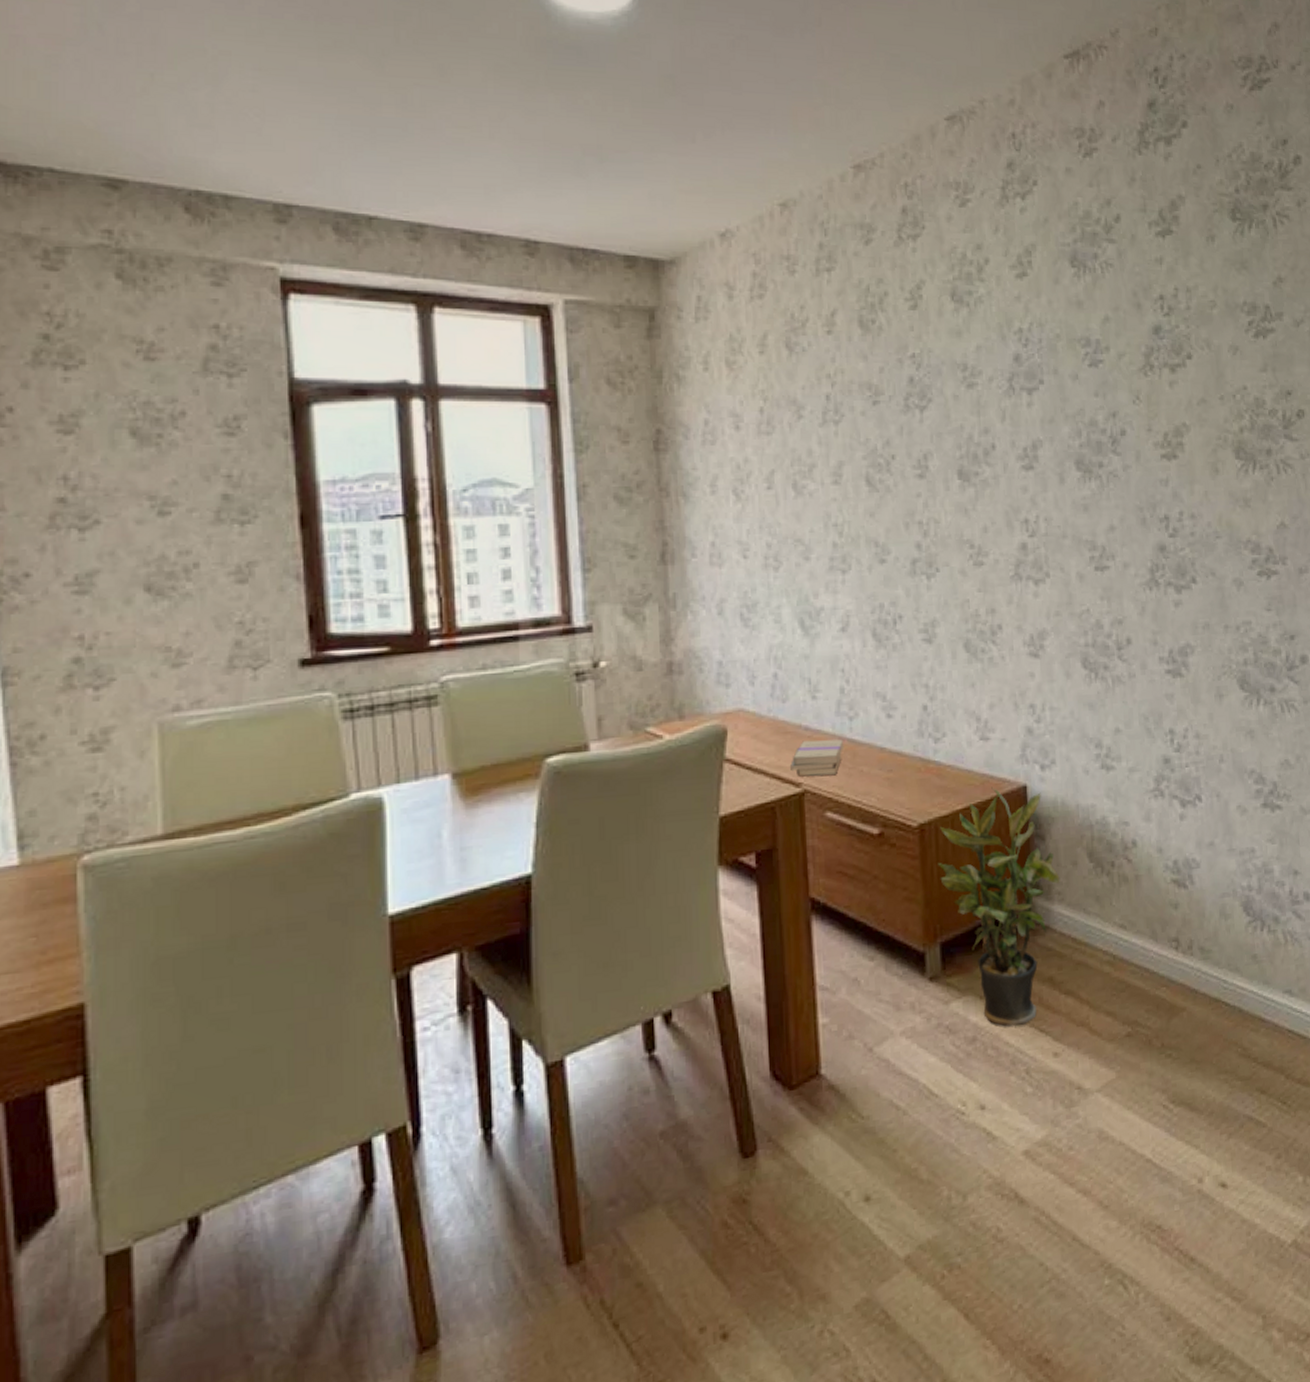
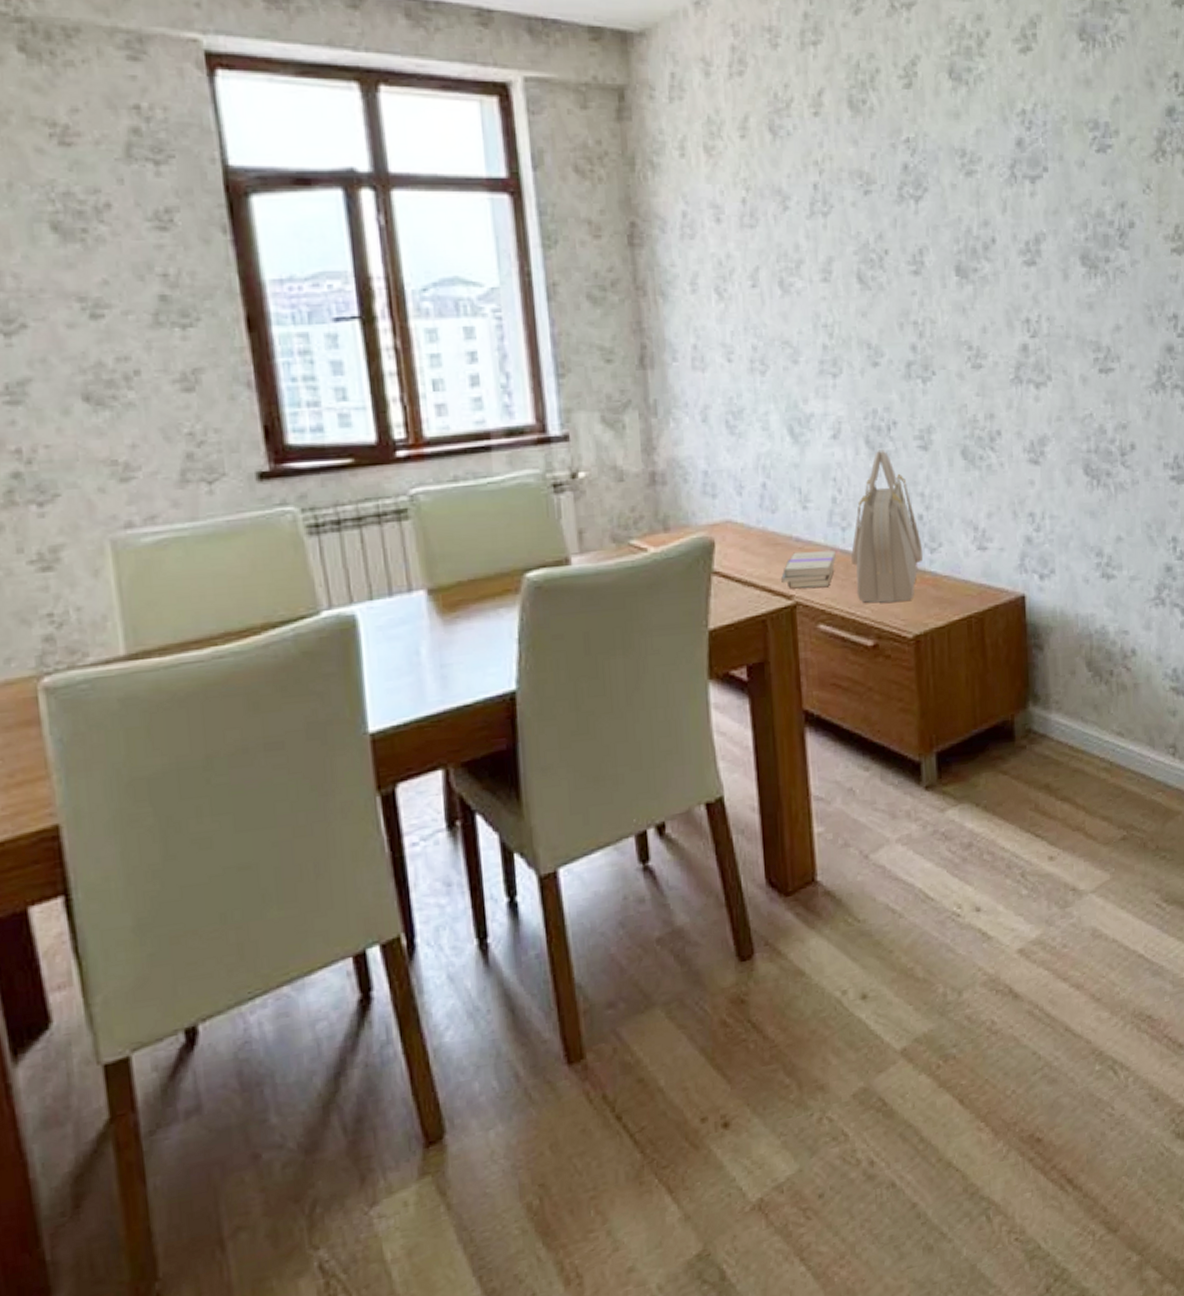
handbag: none [857,642,928,791] -> present [850,449,924,603]
potted plant: present [938,788,1060,1027] -> none [934,598,1058,833]

